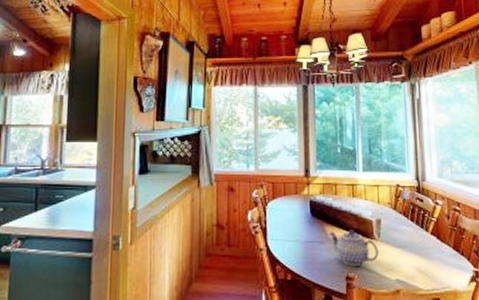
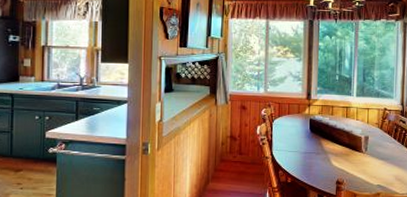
teapot: present [328,229,379,266] -> none [324,143,365,173]

